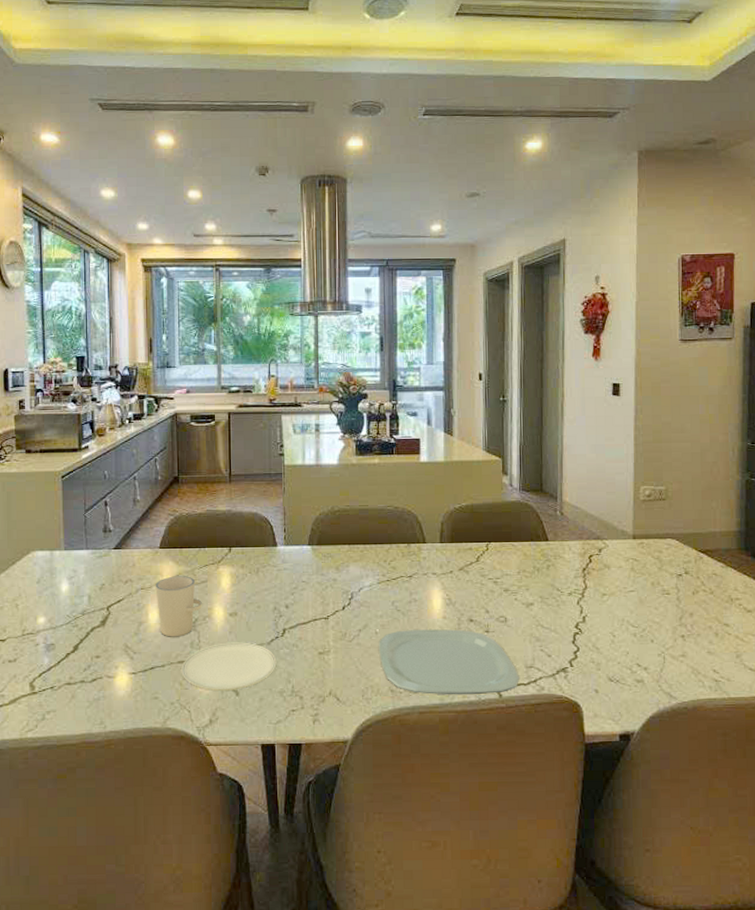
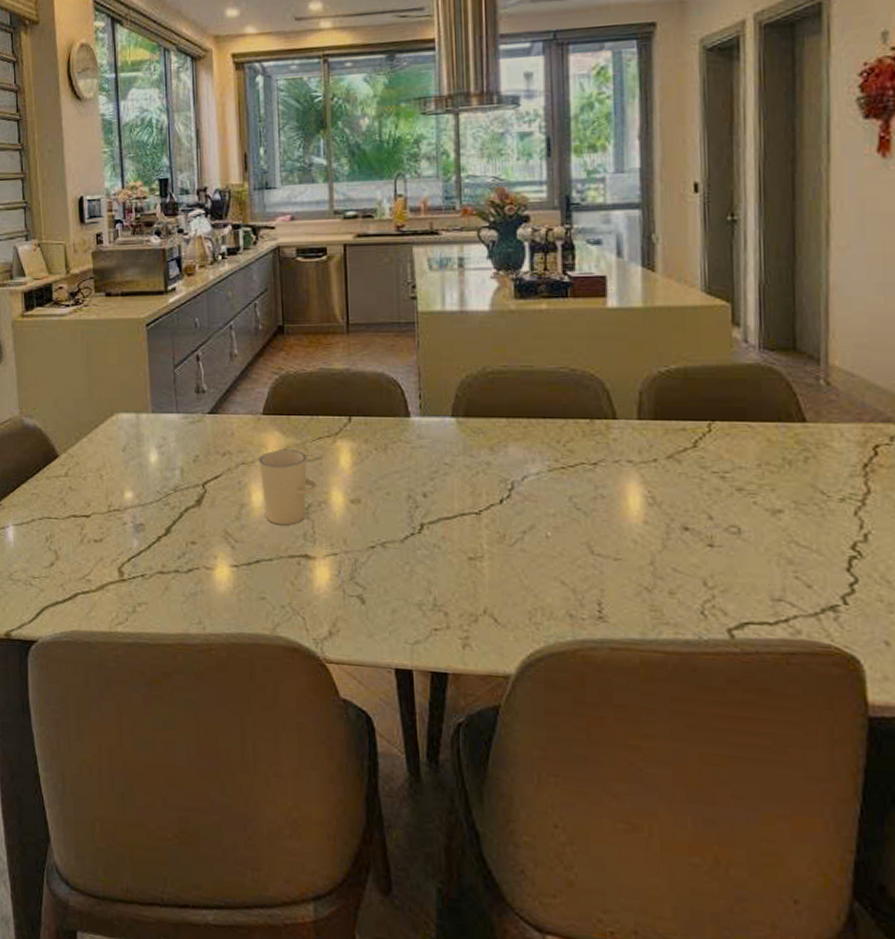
plate: present [181,642,277,692] -> none [292,536,413,598]
plate: present [379,629,519,694] -> none [551,535,762,633]

